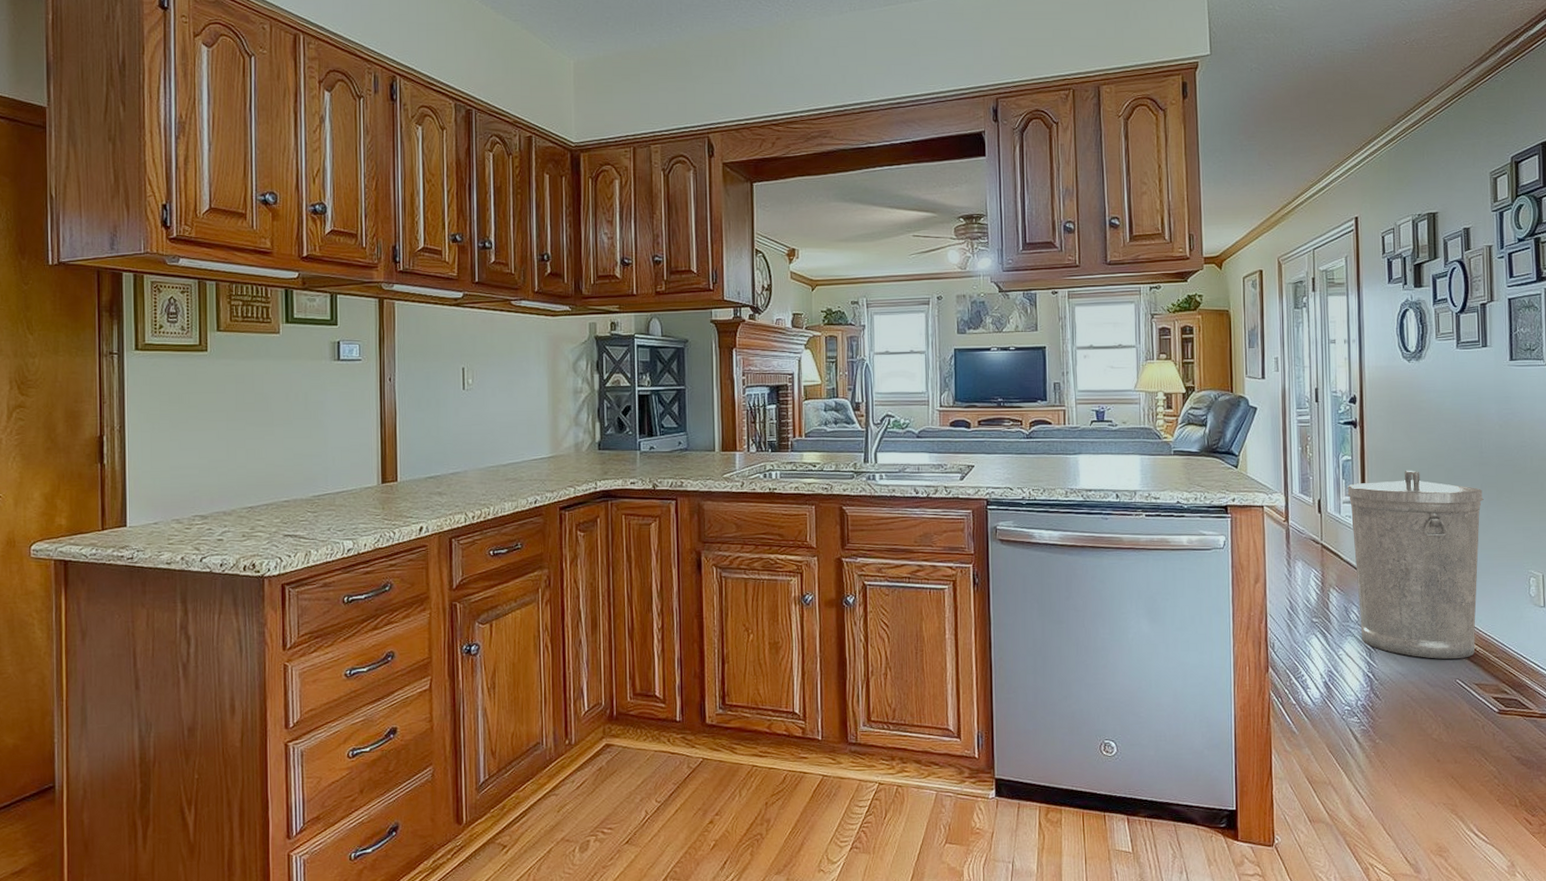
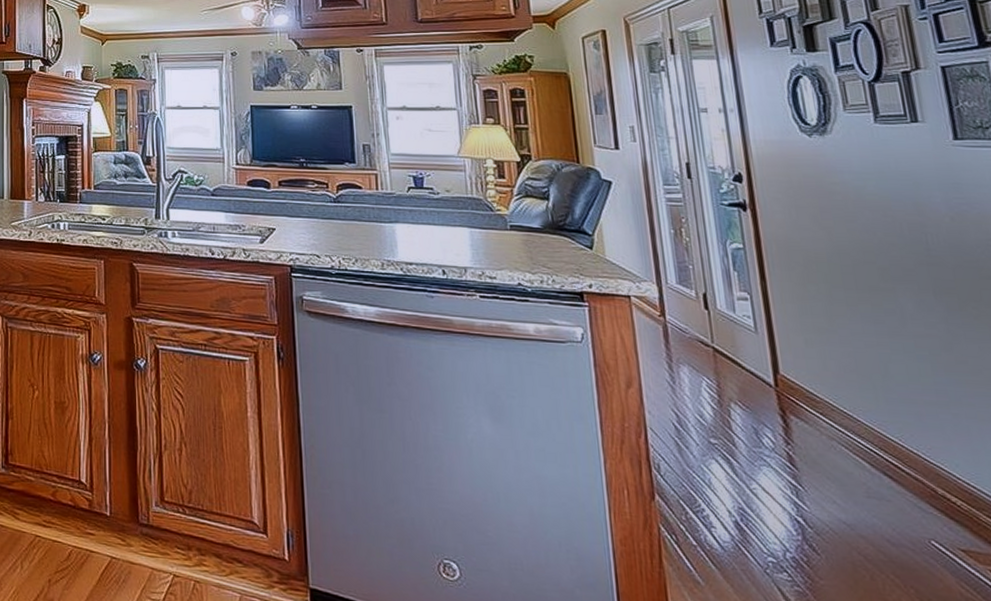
trash can: present [1347,470,1484,659] -> none [741,265,954,513]

